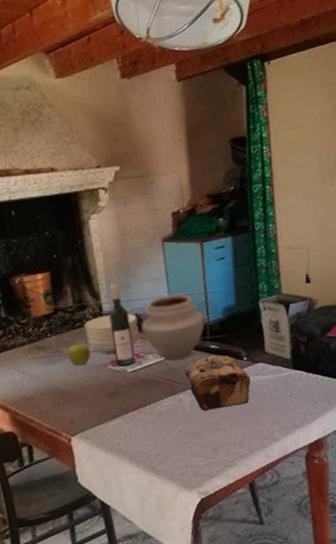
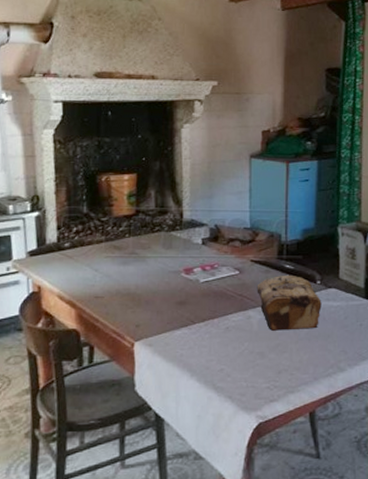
fruit: present [67,343,91,367] -> none [143,247,166,270]
bowl: present [84,313,139,354] -> none [163,222,216,261]
bottle: present [109,283,136,367] -> none [188,192,209,276]
jug: present [141,294,205,361] -> none [219,210,283,276]

